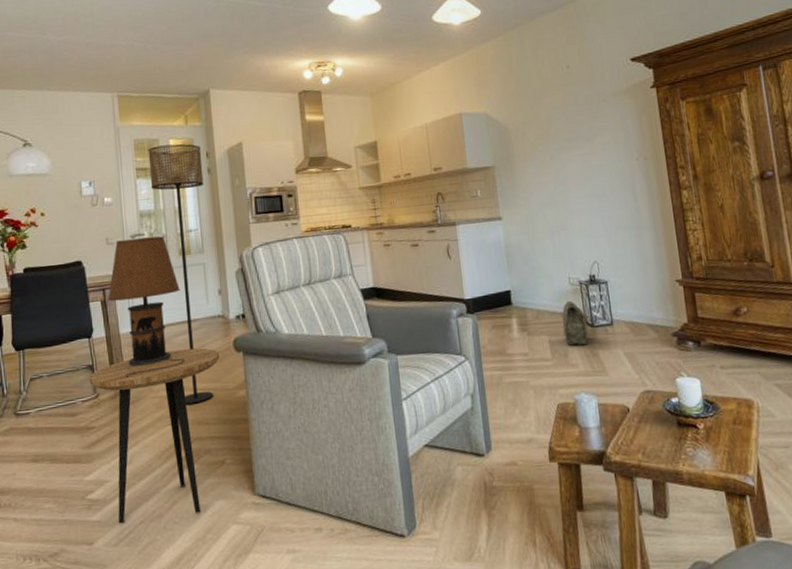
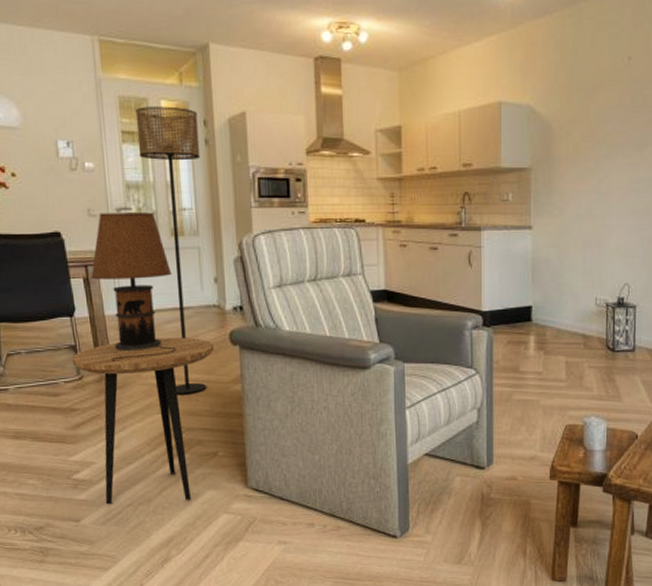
bag: present [562,300,589,346] -> none [582,322,609,370]

